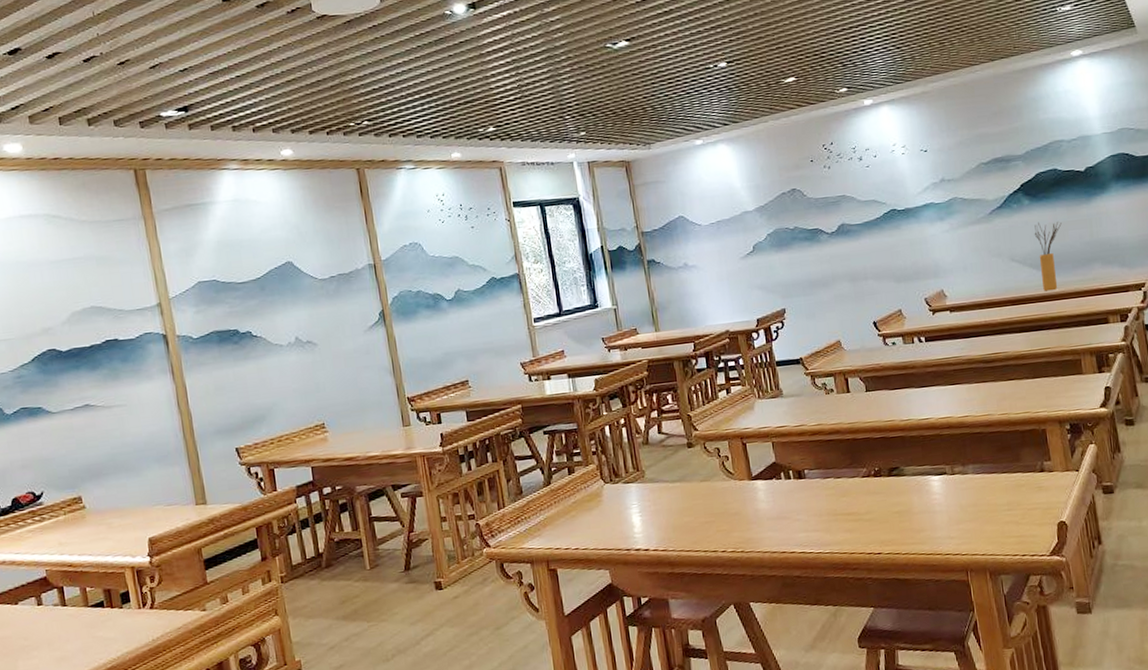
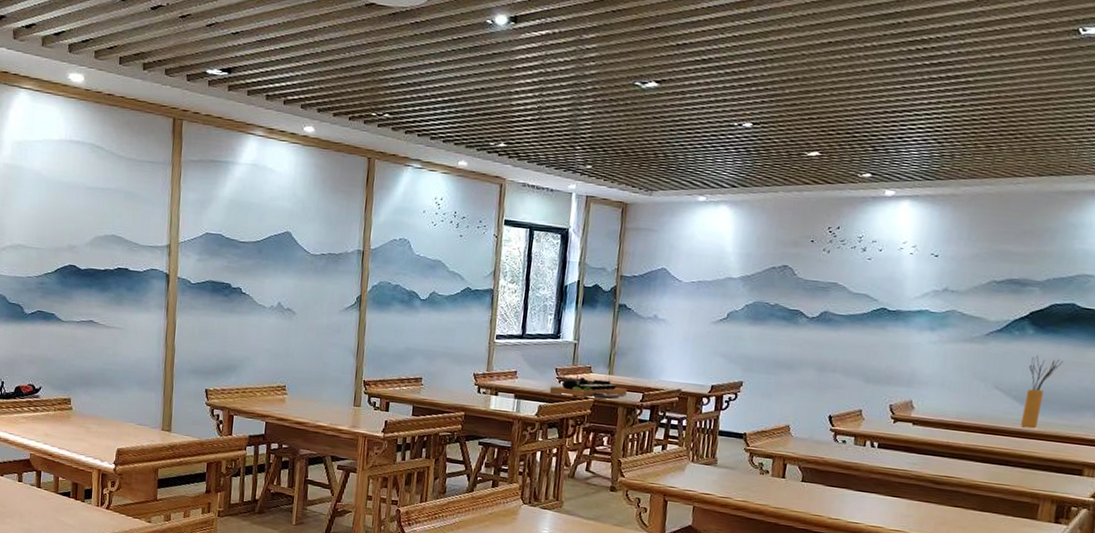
tea set: none [601,337,678,365] -> present [549,371,627,399]

